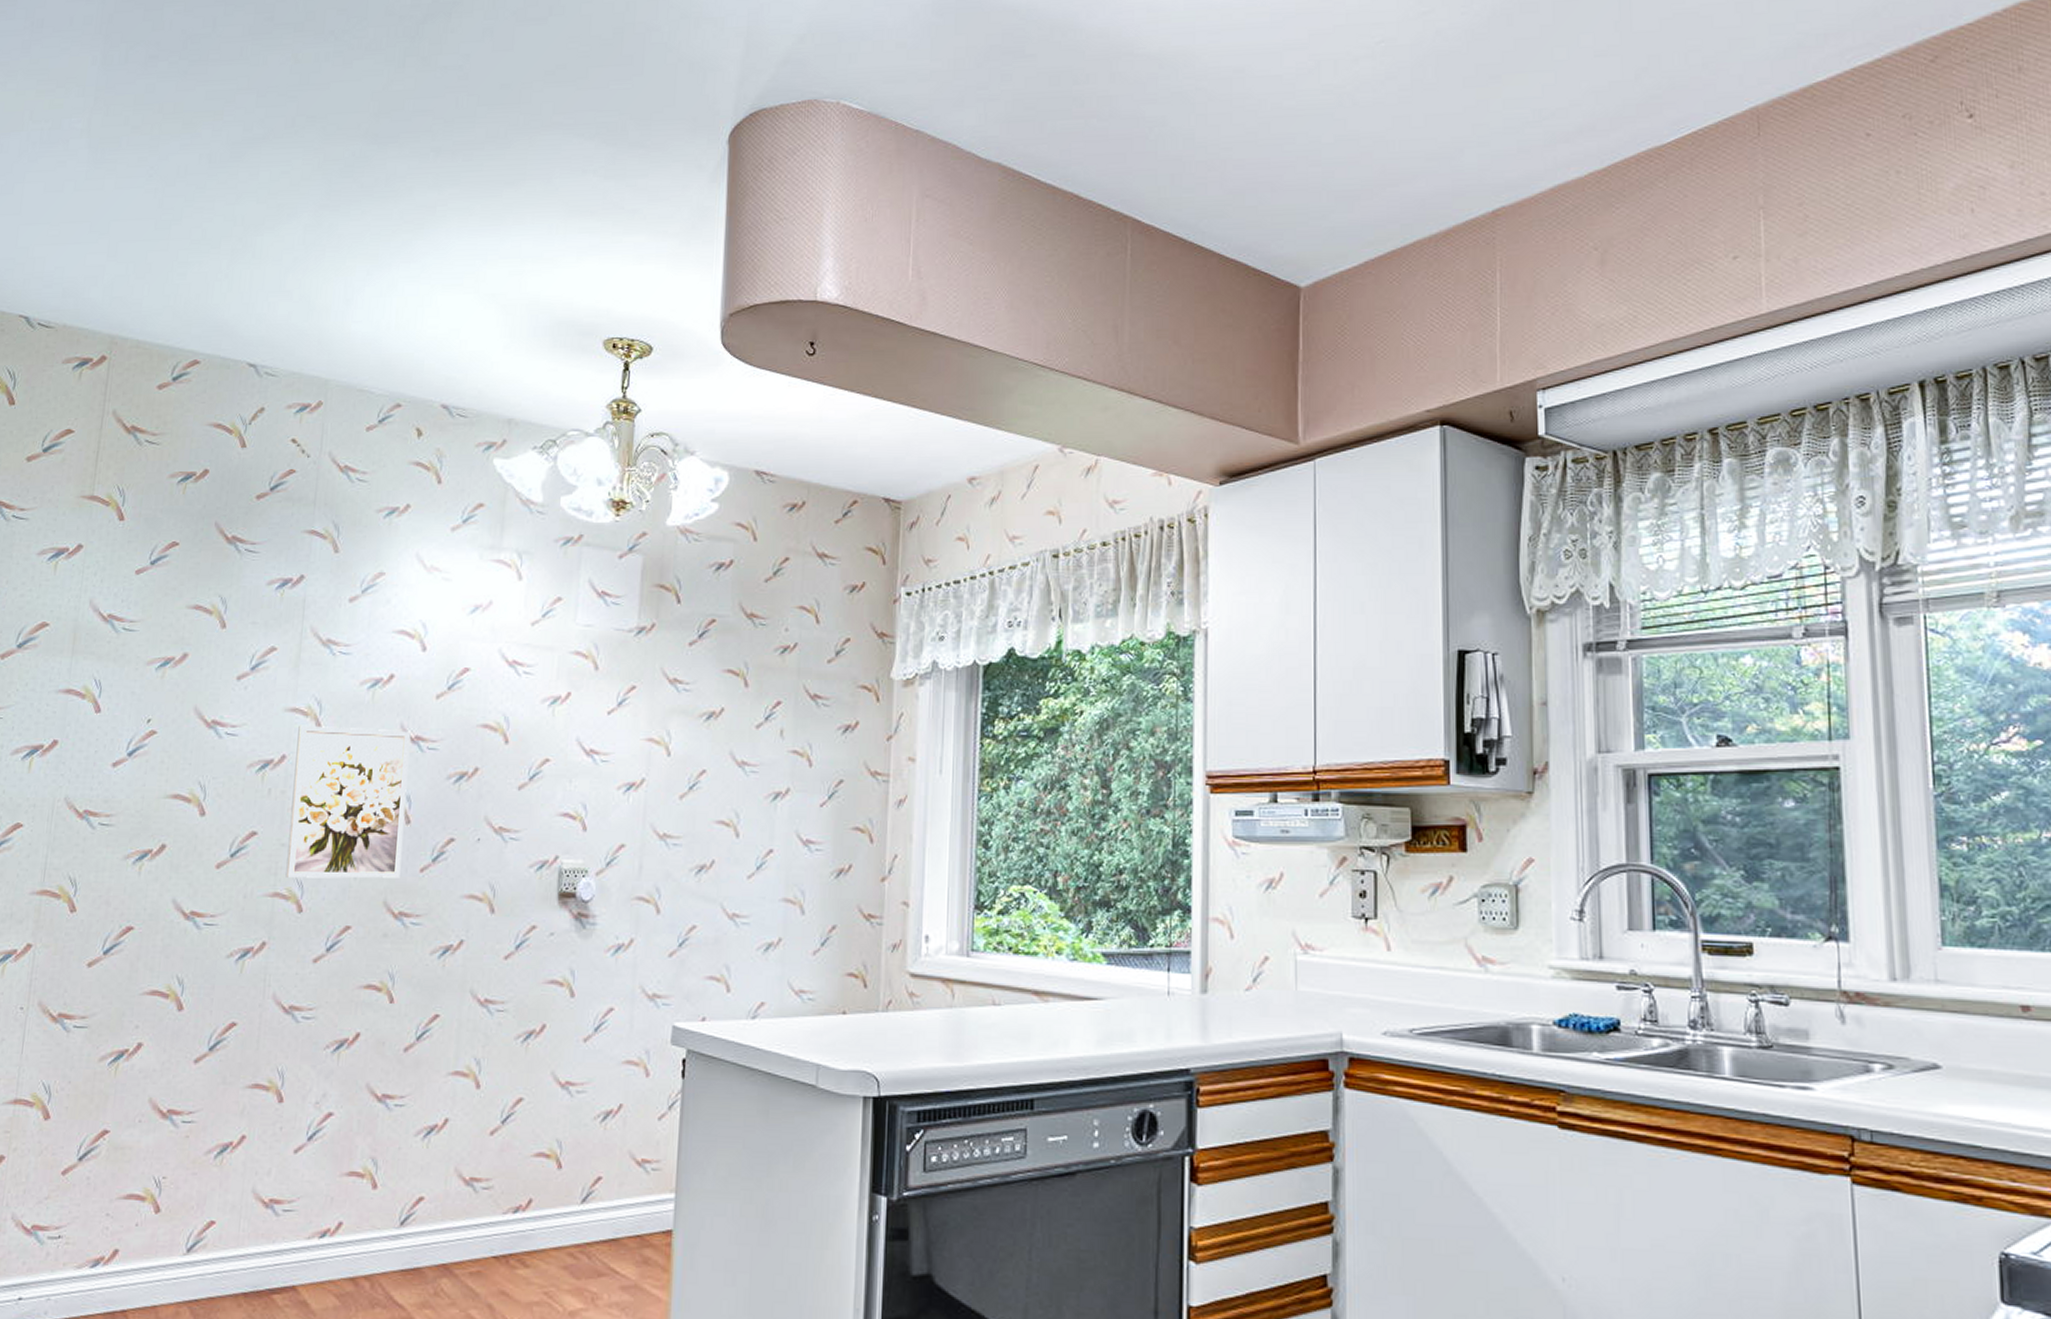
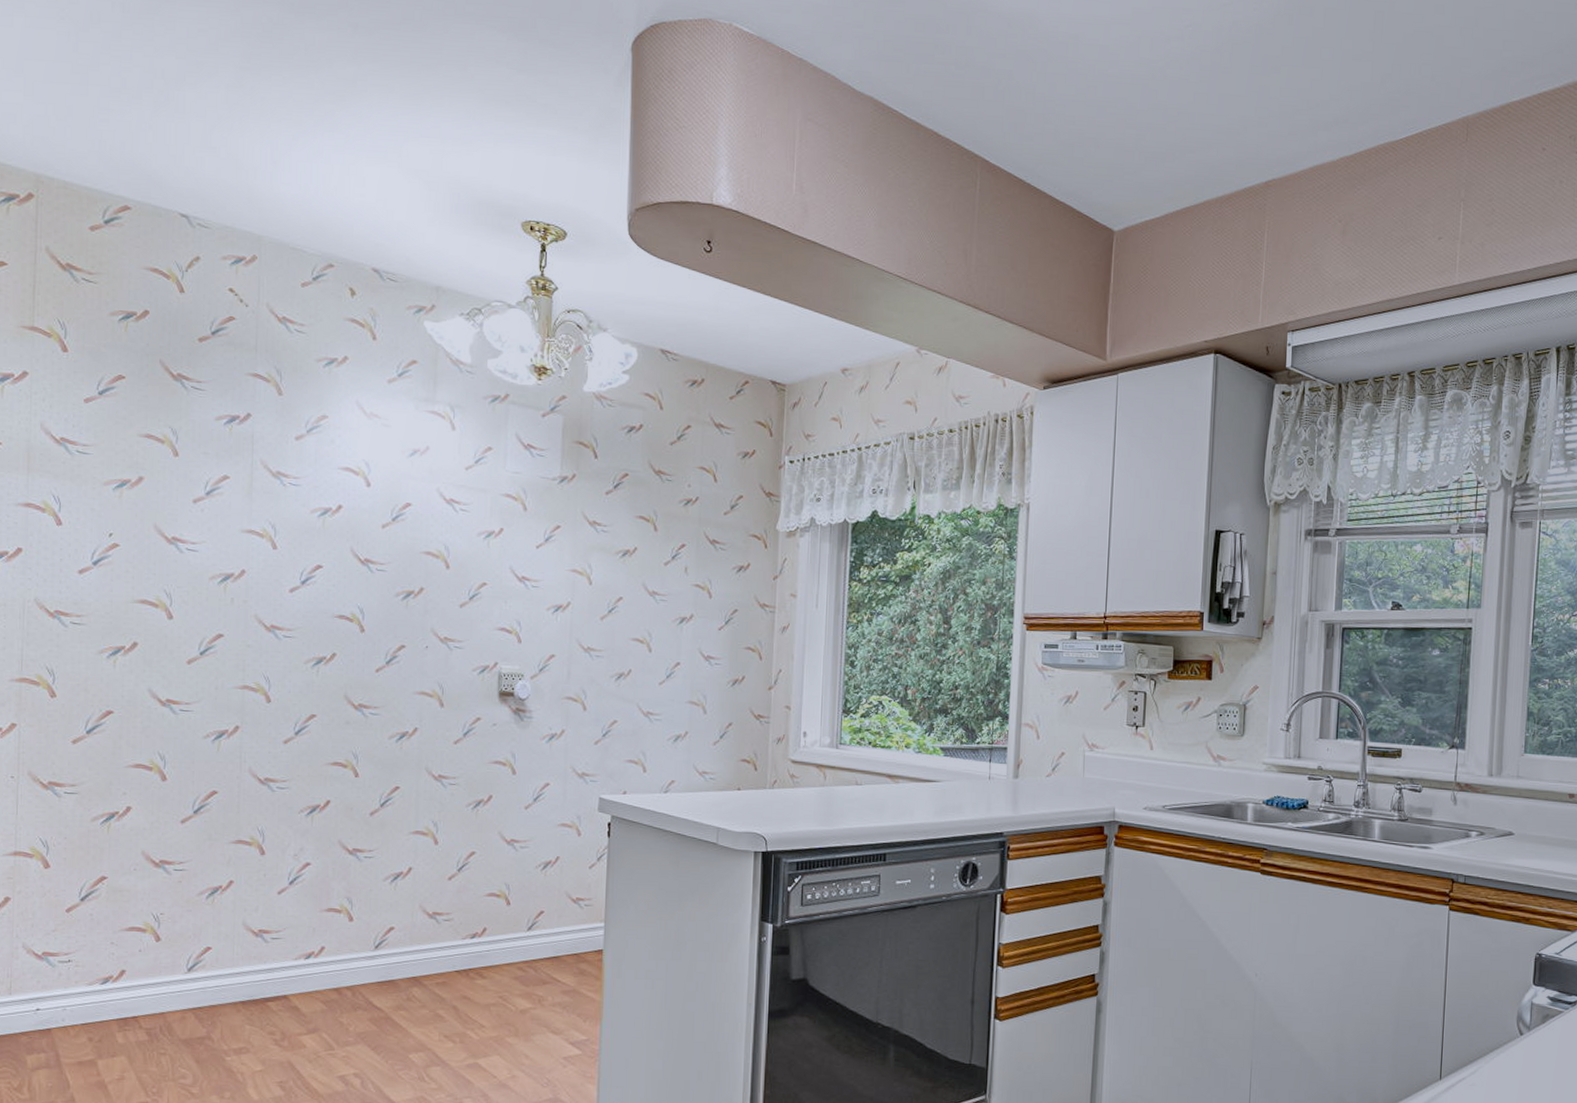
wall art: present [285,725,411,879] -> none [253,545,361,677]

